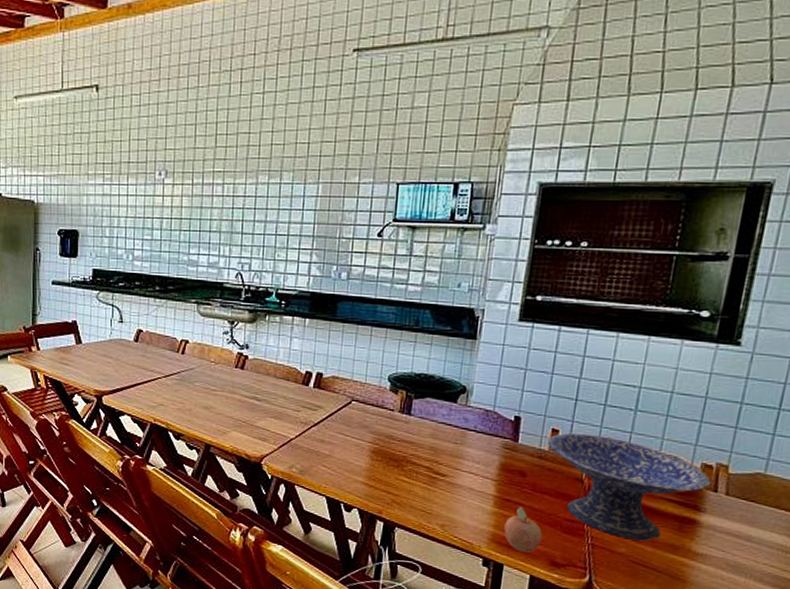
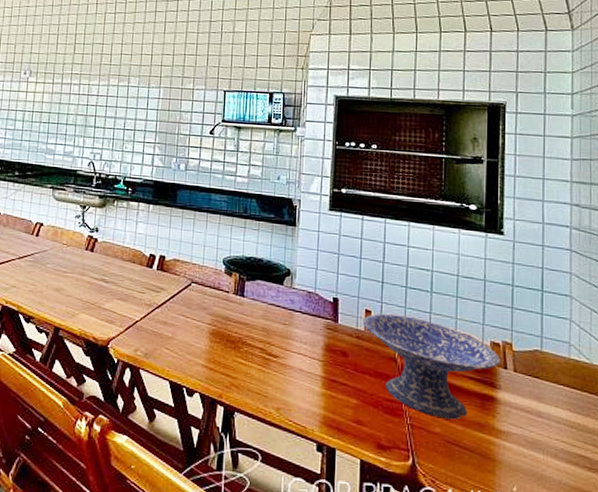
fruit: present [504,506,543,553] -> none [333,387,368,435]

